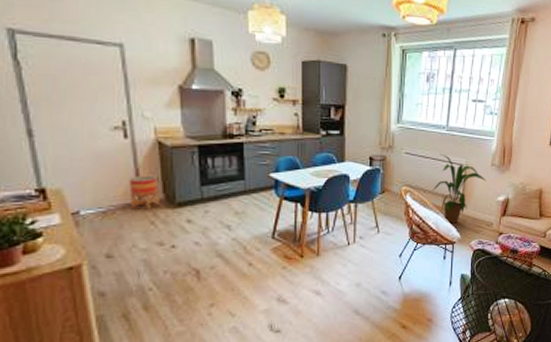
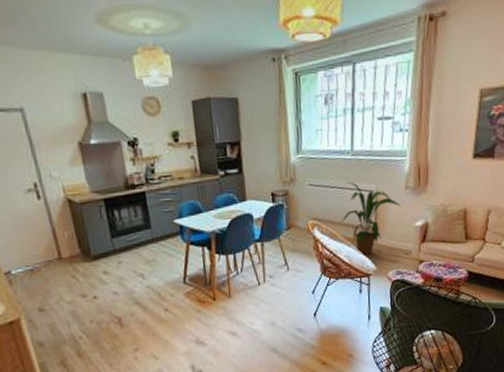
planter: present [128,175,160,210] -> none [47,231,77,266]

